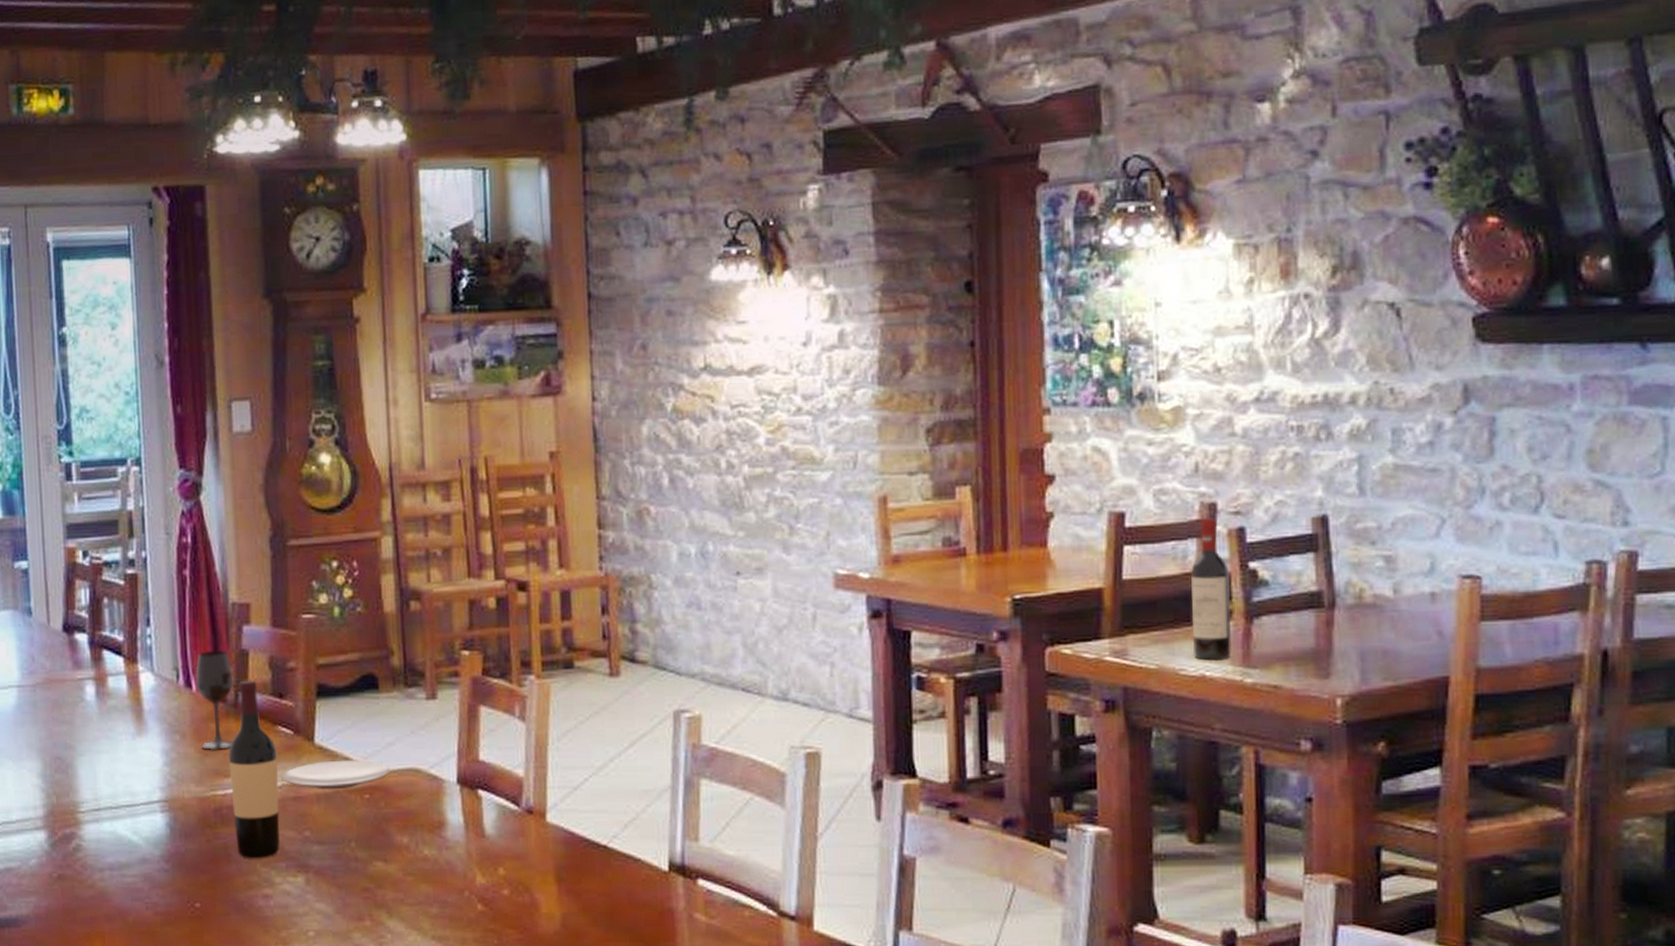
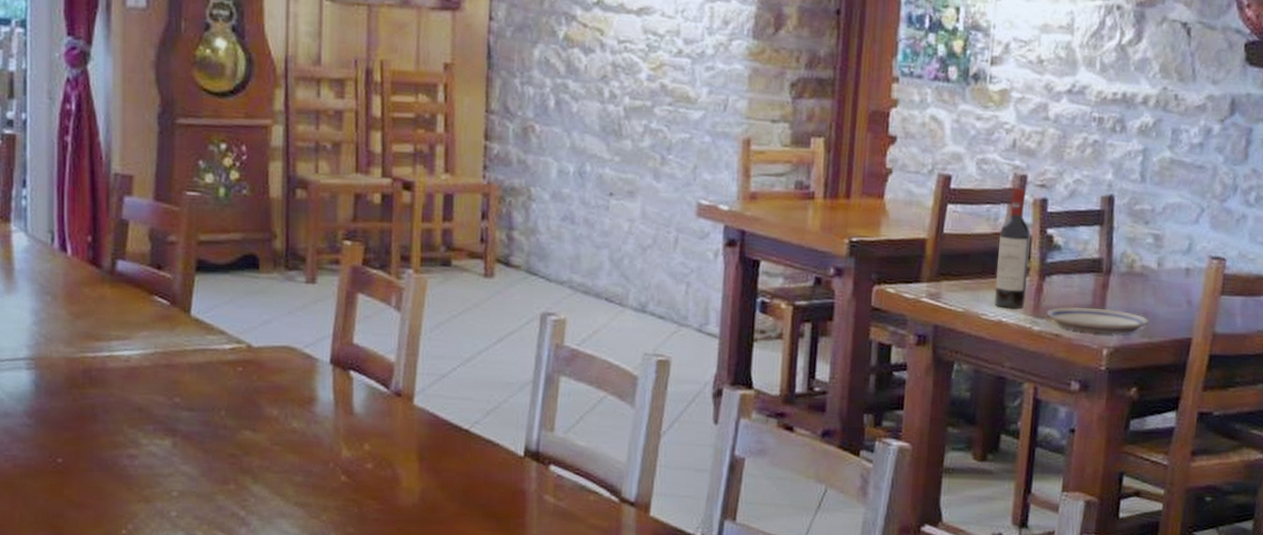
wine glass: present [195,651,234,751] -> none [71,217,111,315]
wine bottle: present [228,680,281,859] -> none [101,249,152,421]
plate: present [282,760,390,790] -> none [155,333,265,361]
plate: none [1260,650,1390,681] -> present [1047,306,1148,335]

